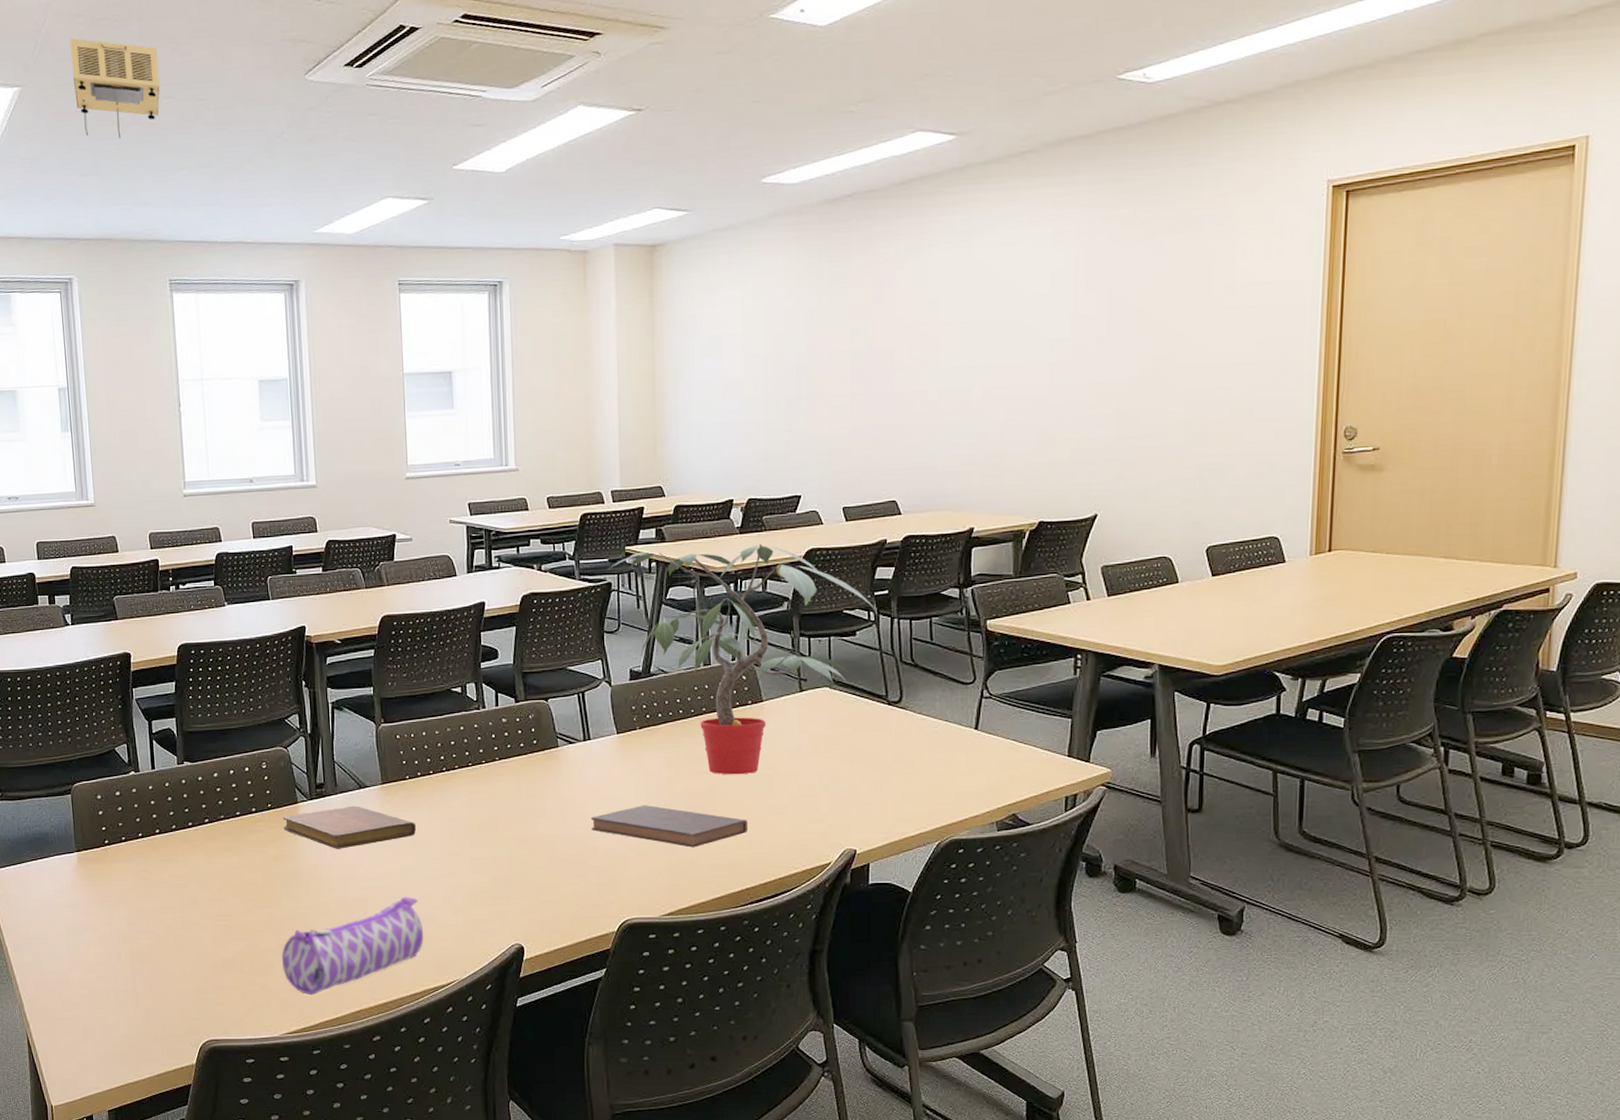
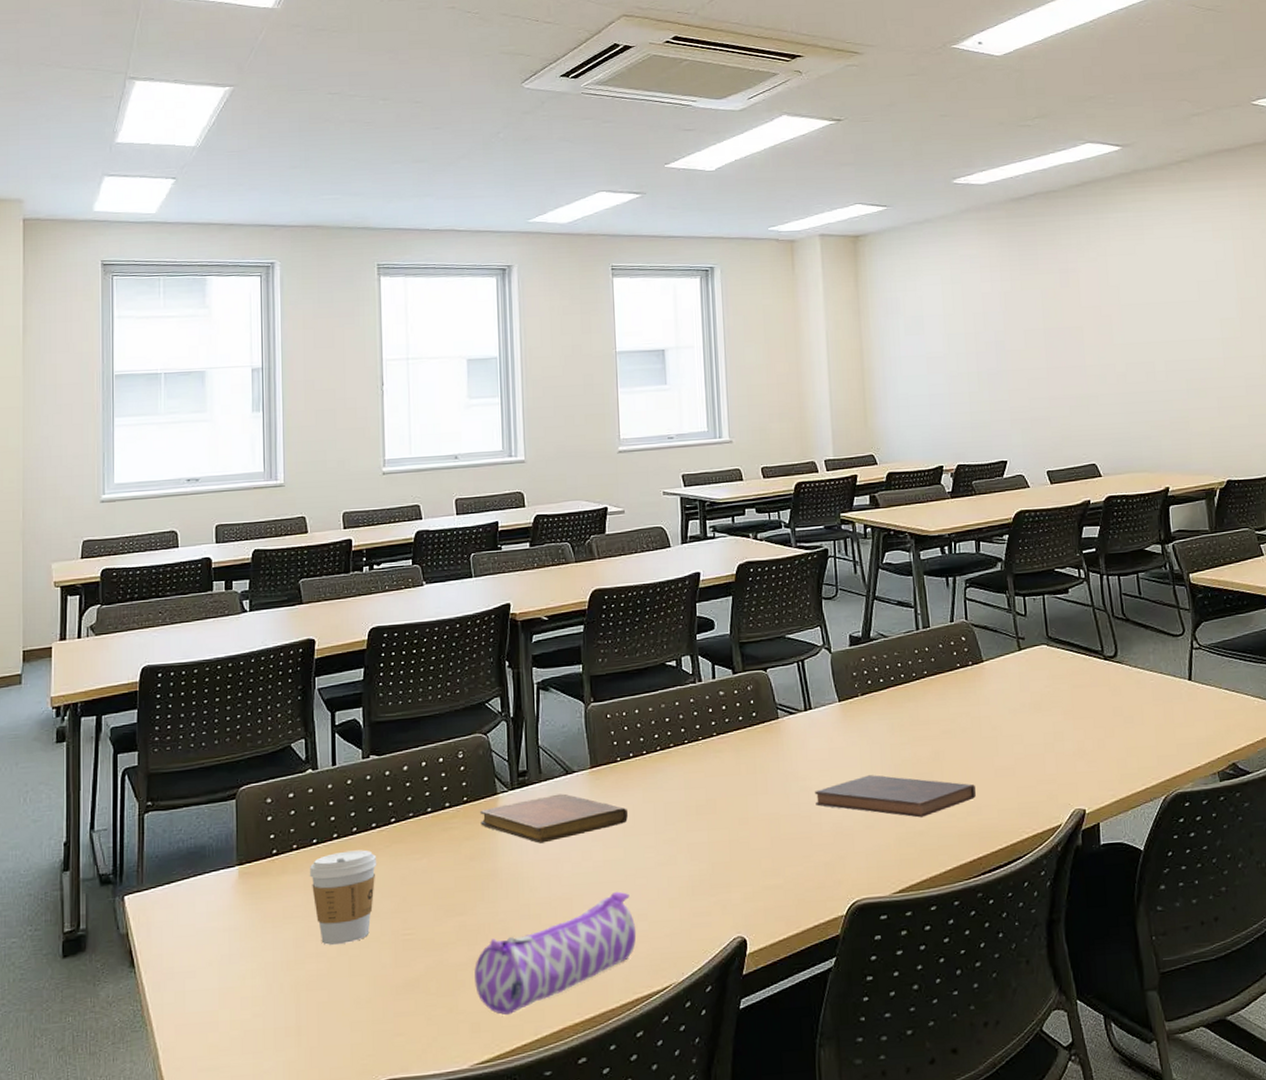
projector: present [70,38,160,138] -> none [287,45,377,134]
coffee cup: none [137,845,195,924] -> present [309,850,377,945]
potted plant: present [608,544,876,775] -> none [823,508,1085,739]

